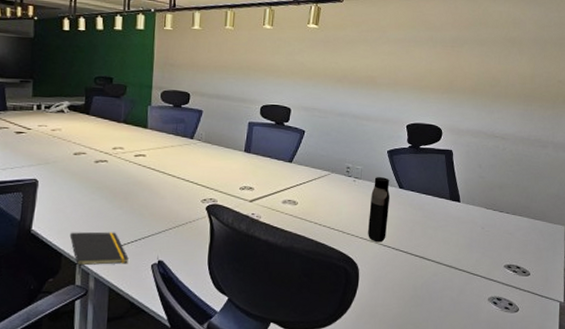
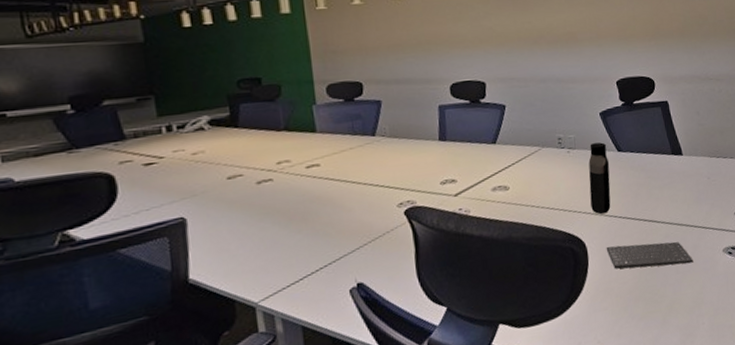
notepad: present [69,231,129,275] -> none [240,261,321,320]
keyboard: none [376,273,458,305] -> present [606,241,694,269]

